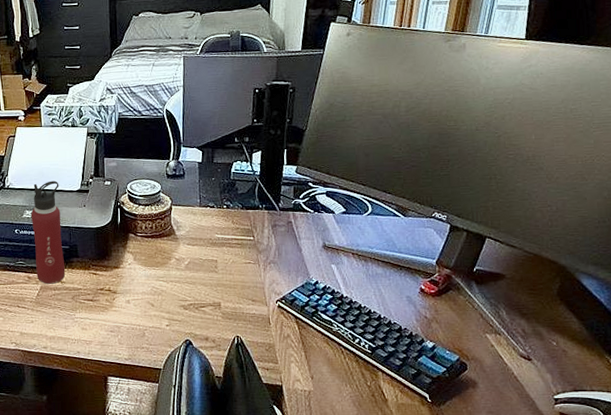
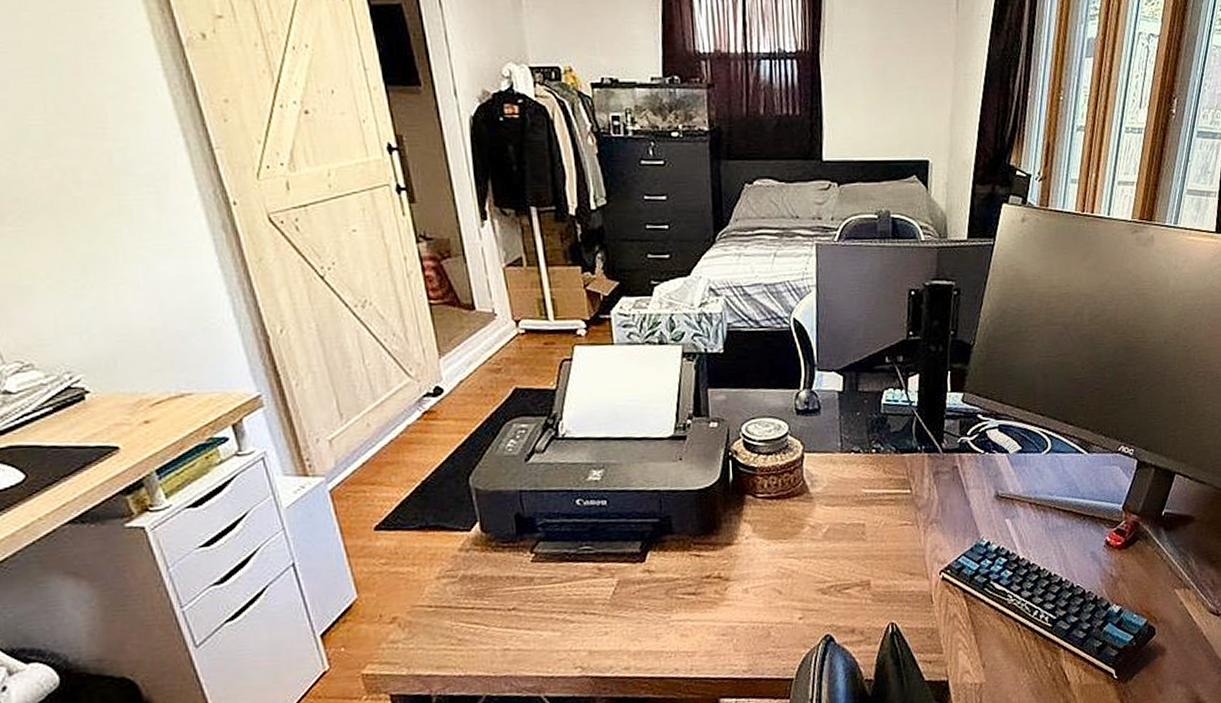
water bottle: present [31,180,66,284] -> none [599,424,655,576]

